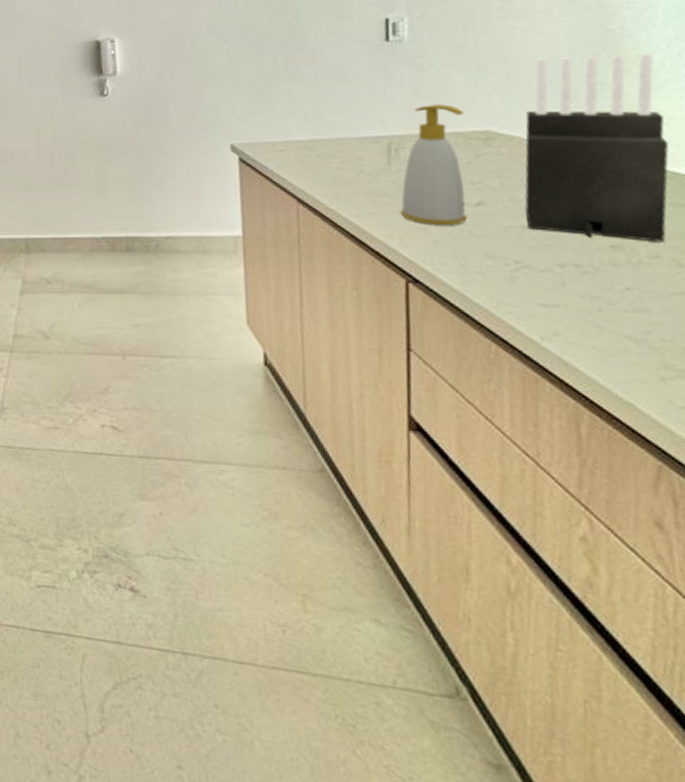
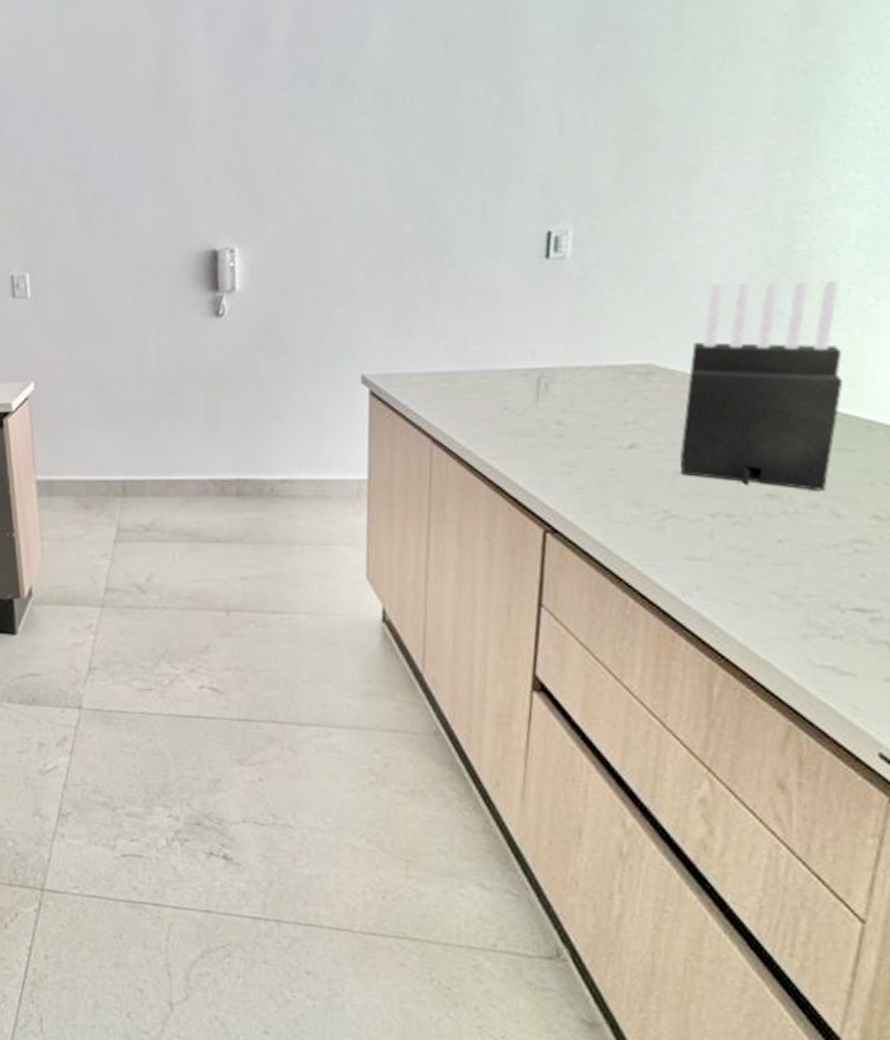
soap bottle: present [400,104,467,226] -> none [544,333,625,471]

